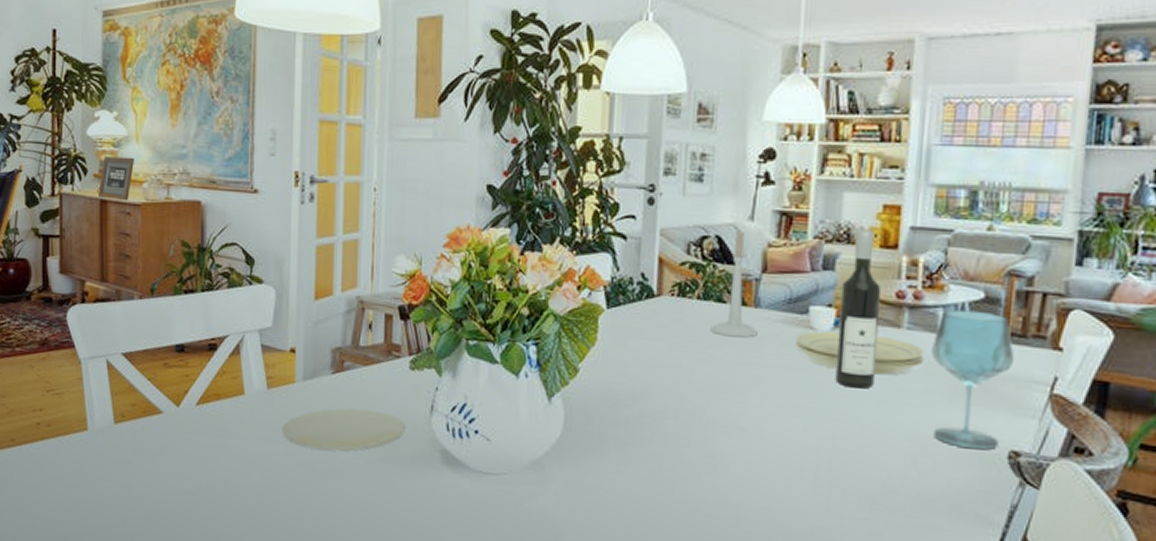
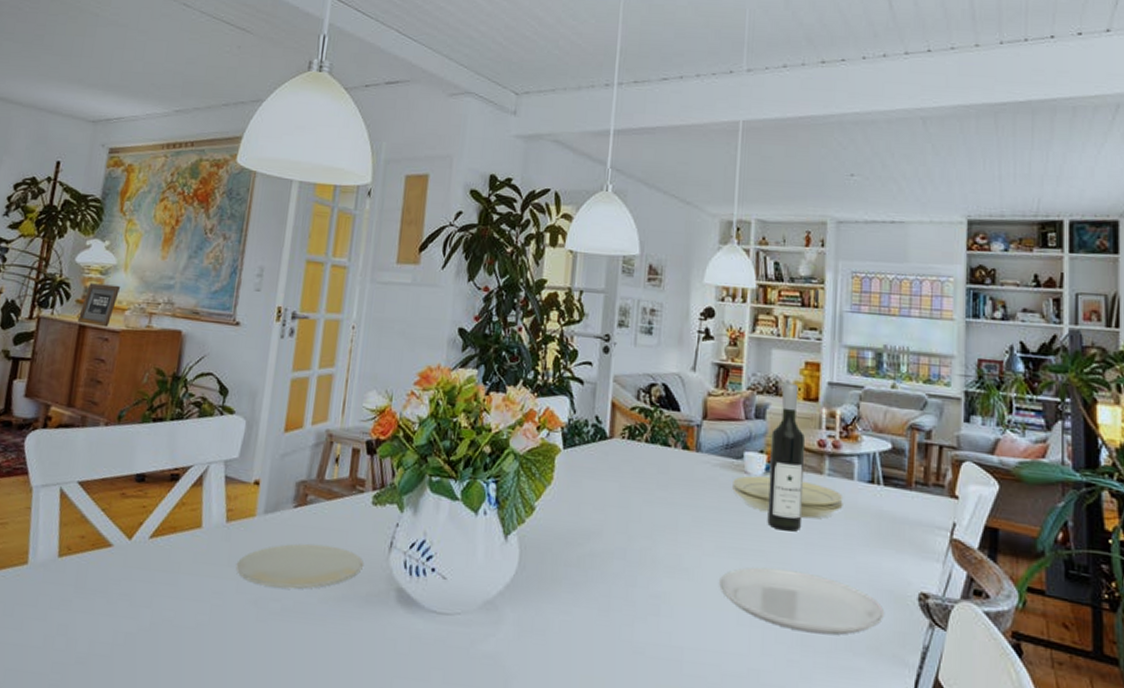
candlestick: present [711,230,758,338] -> none [657,380,699,481]
plate: none [781,426,969,494] -> present [719,567,885,635]
wine glass: present [930,309,1015,450] -> none [848,458,919,592]

